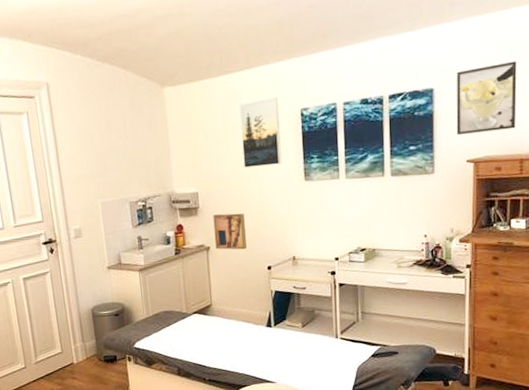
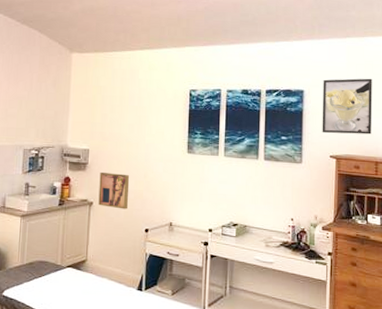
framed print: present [239,97,282,168] -> none [134,76,171,135]

